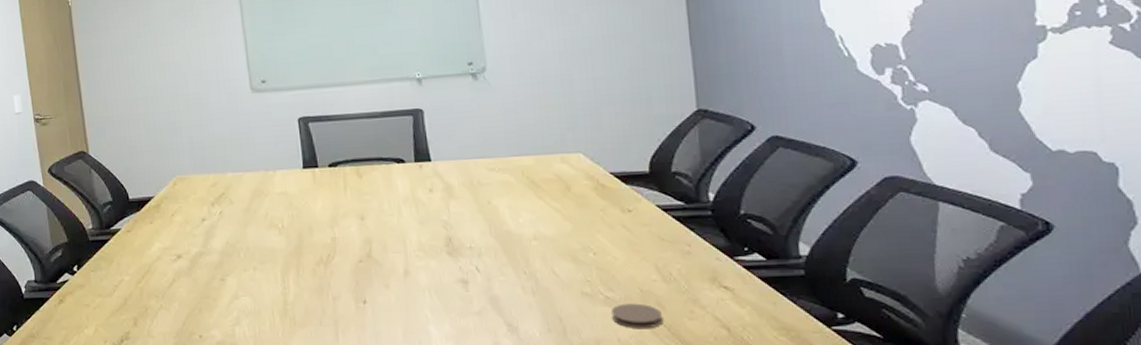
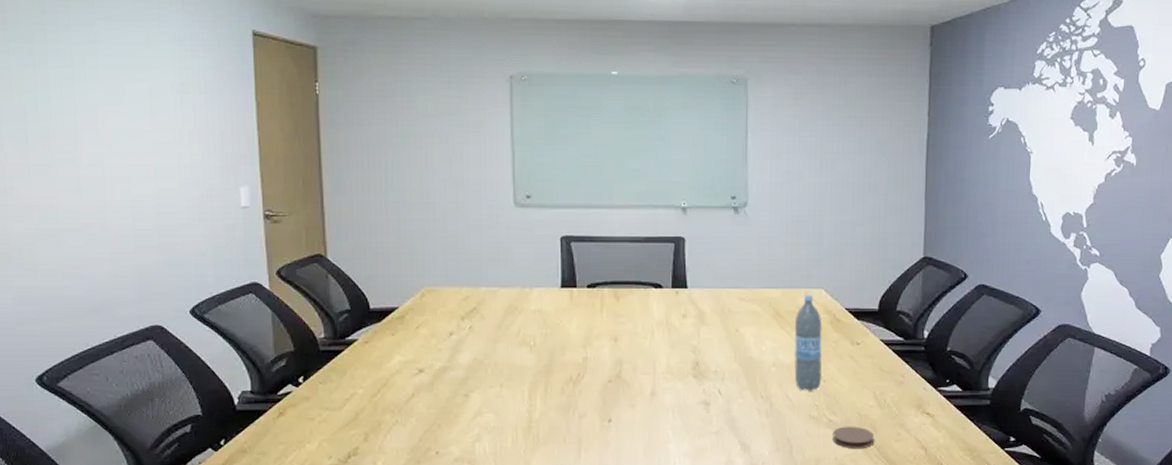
water bottle: none [552,159,591,266] -> present [794,294,823,391]

